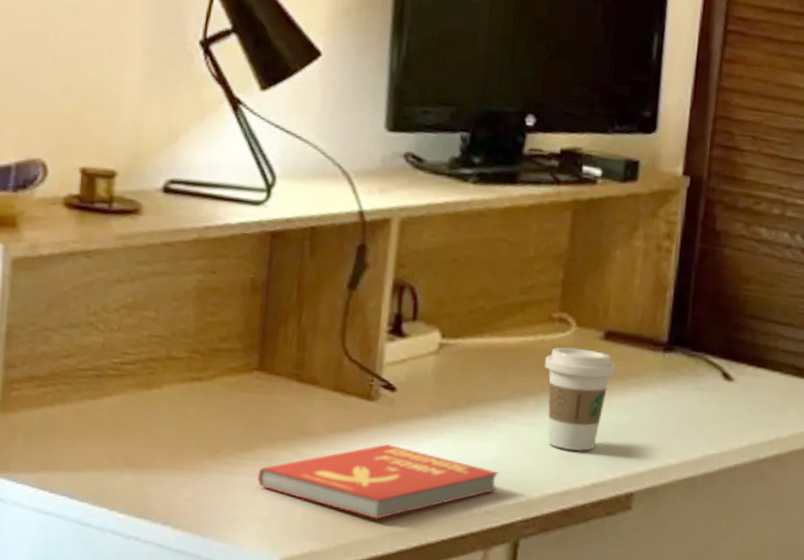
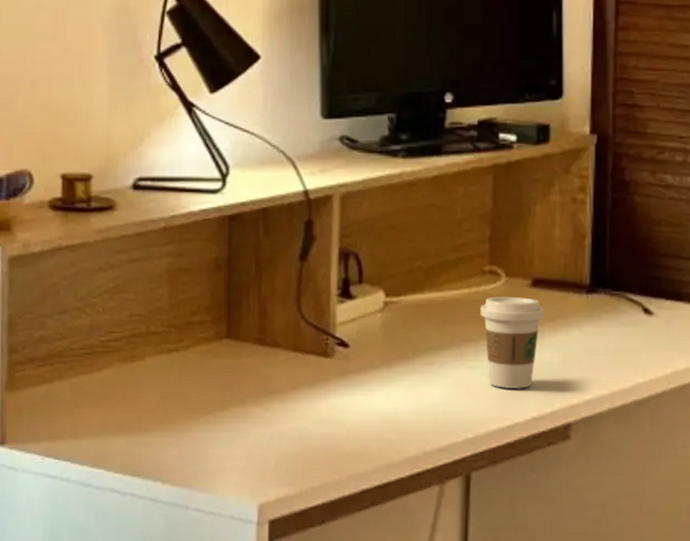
book: present [257,443,499,519] -> none [232,394,447,463]

